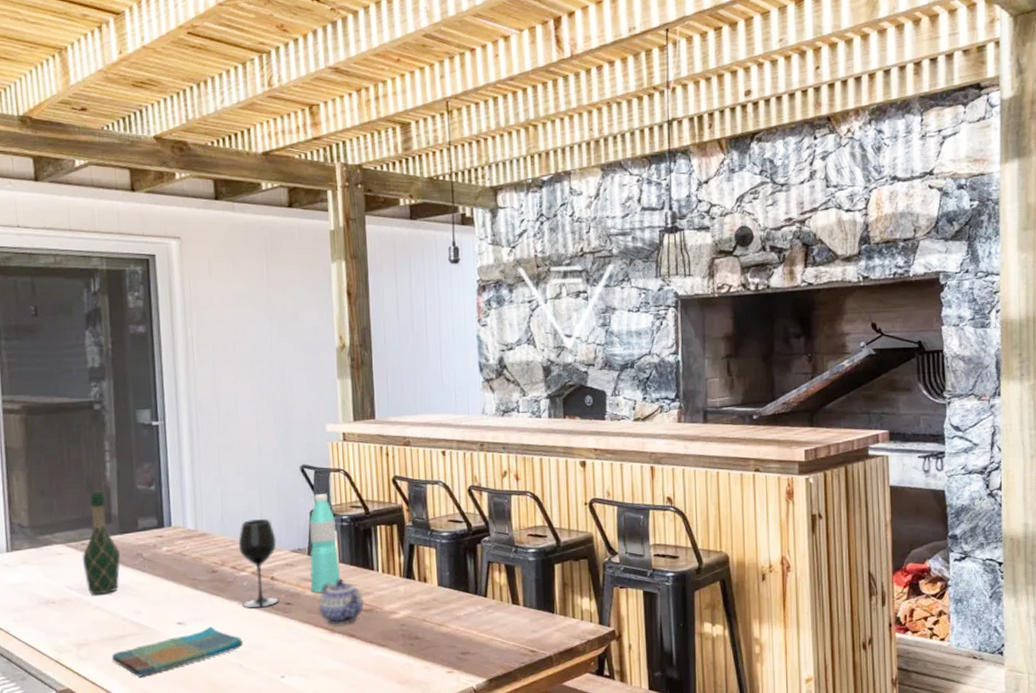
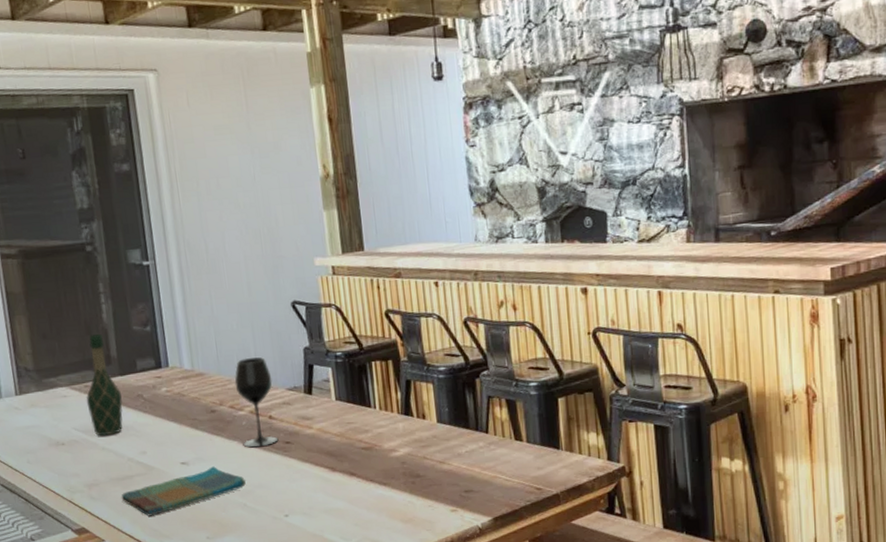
water bottle: present [309,493,341,594] -> none [303,329,338,432]
teapot: present [318,579,363,625] -> none [317,417,363,464]

